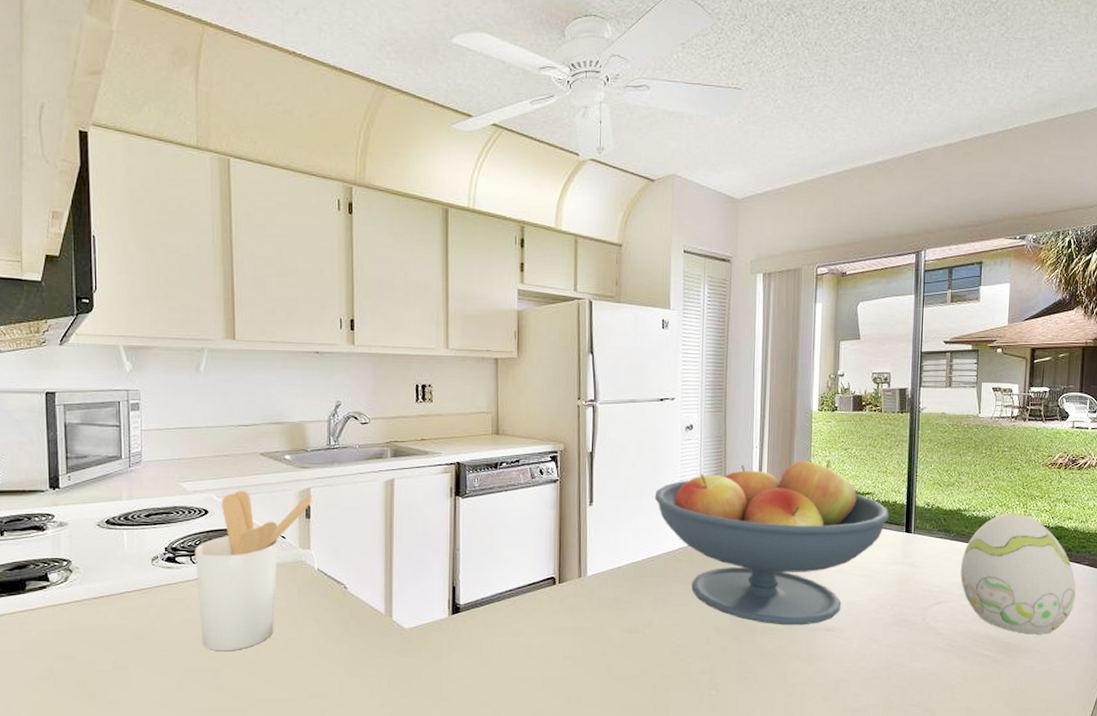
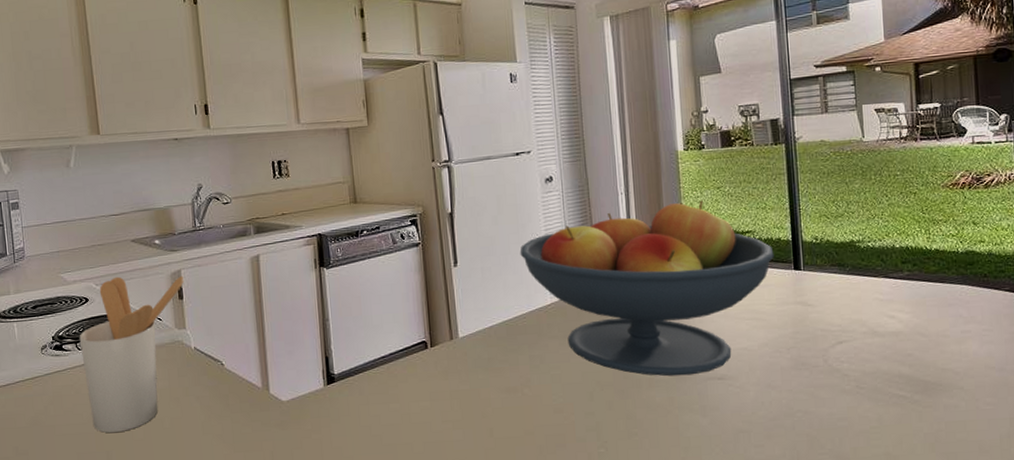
decorative egg: present [960,513,1076,635] -> none [861,240,999,371]

